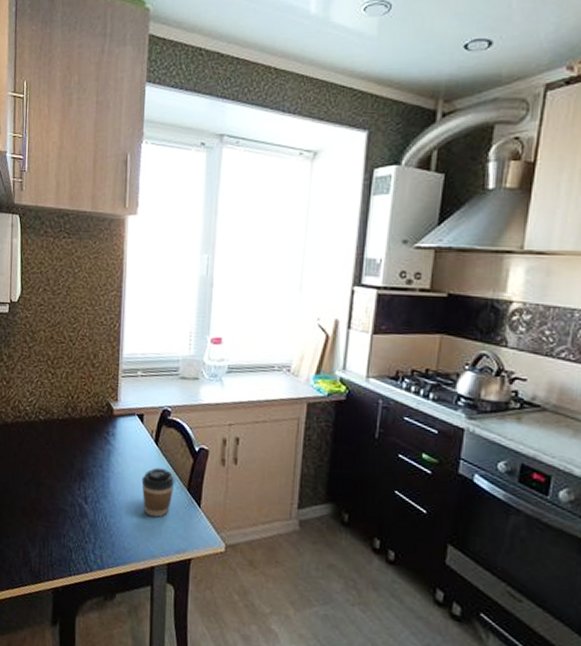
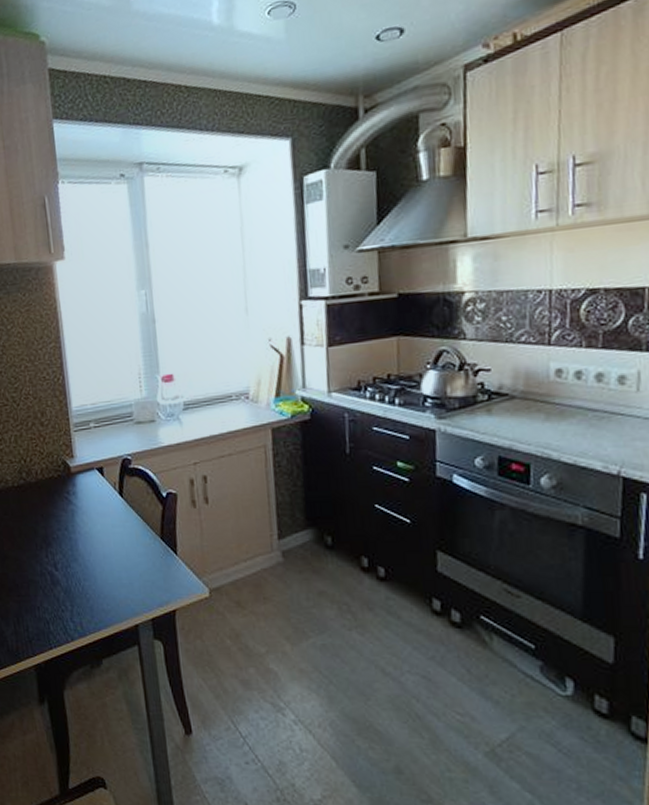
coffee cup: present [141,467,175,517] -> none [111,520,147,572]

